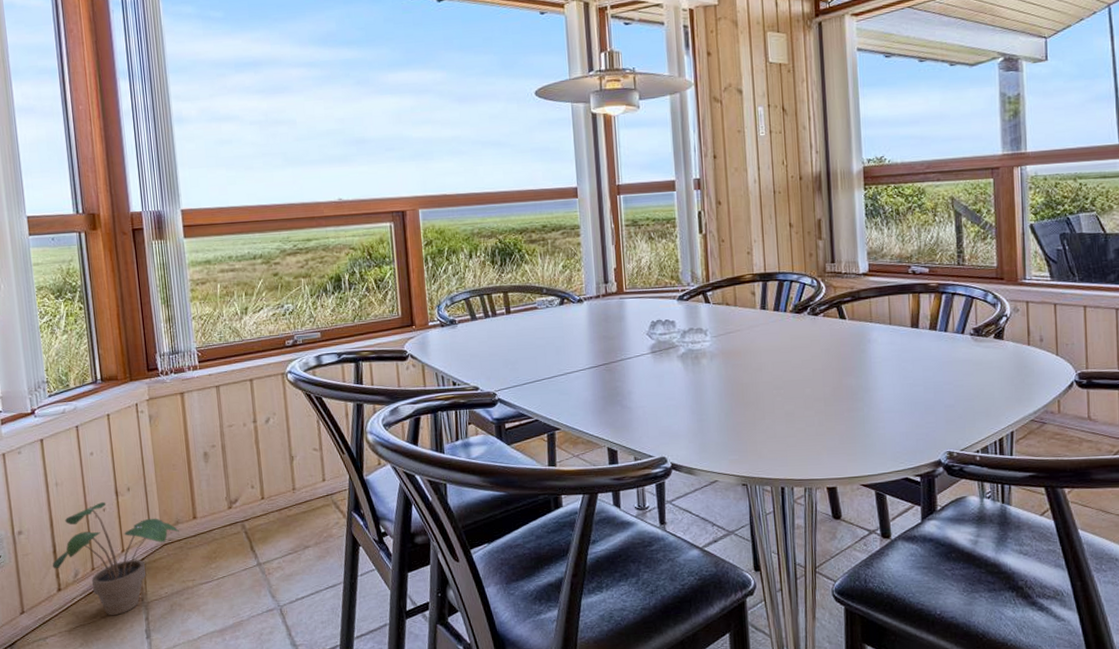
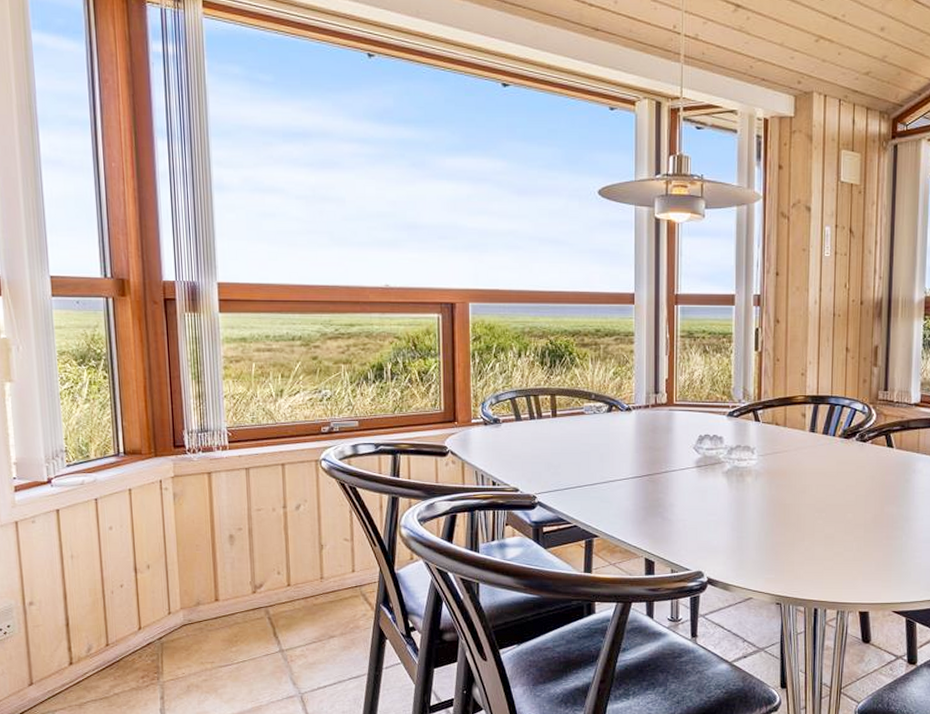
potted plant: present [52,502,179,615] -> none [64,578,200,692]

